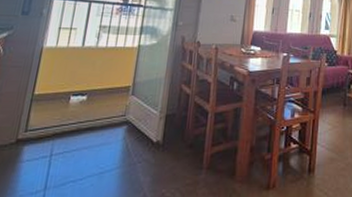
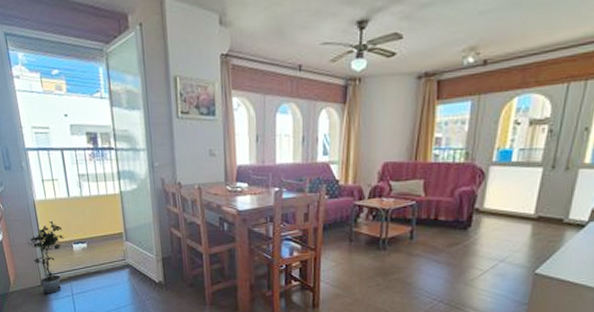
potted plant: none [14,70,64,154] -> present [27,221,65,294]

